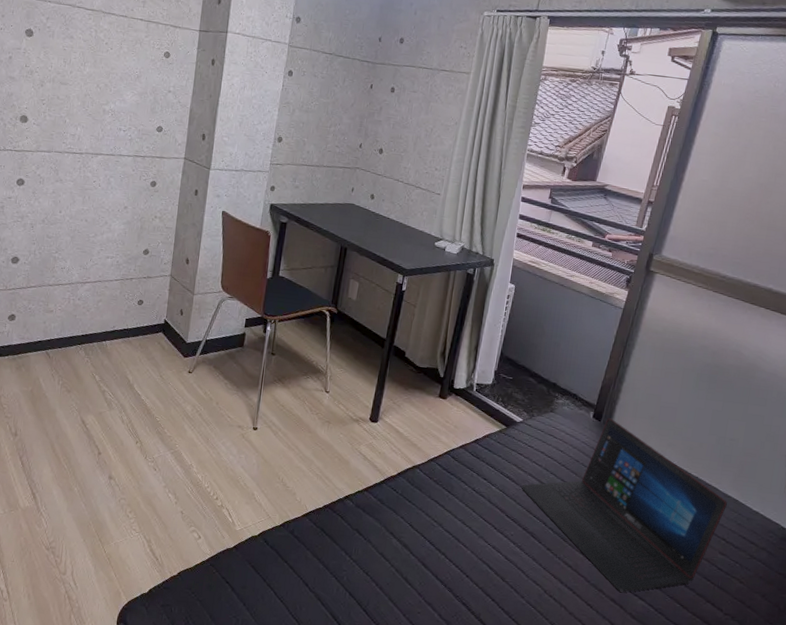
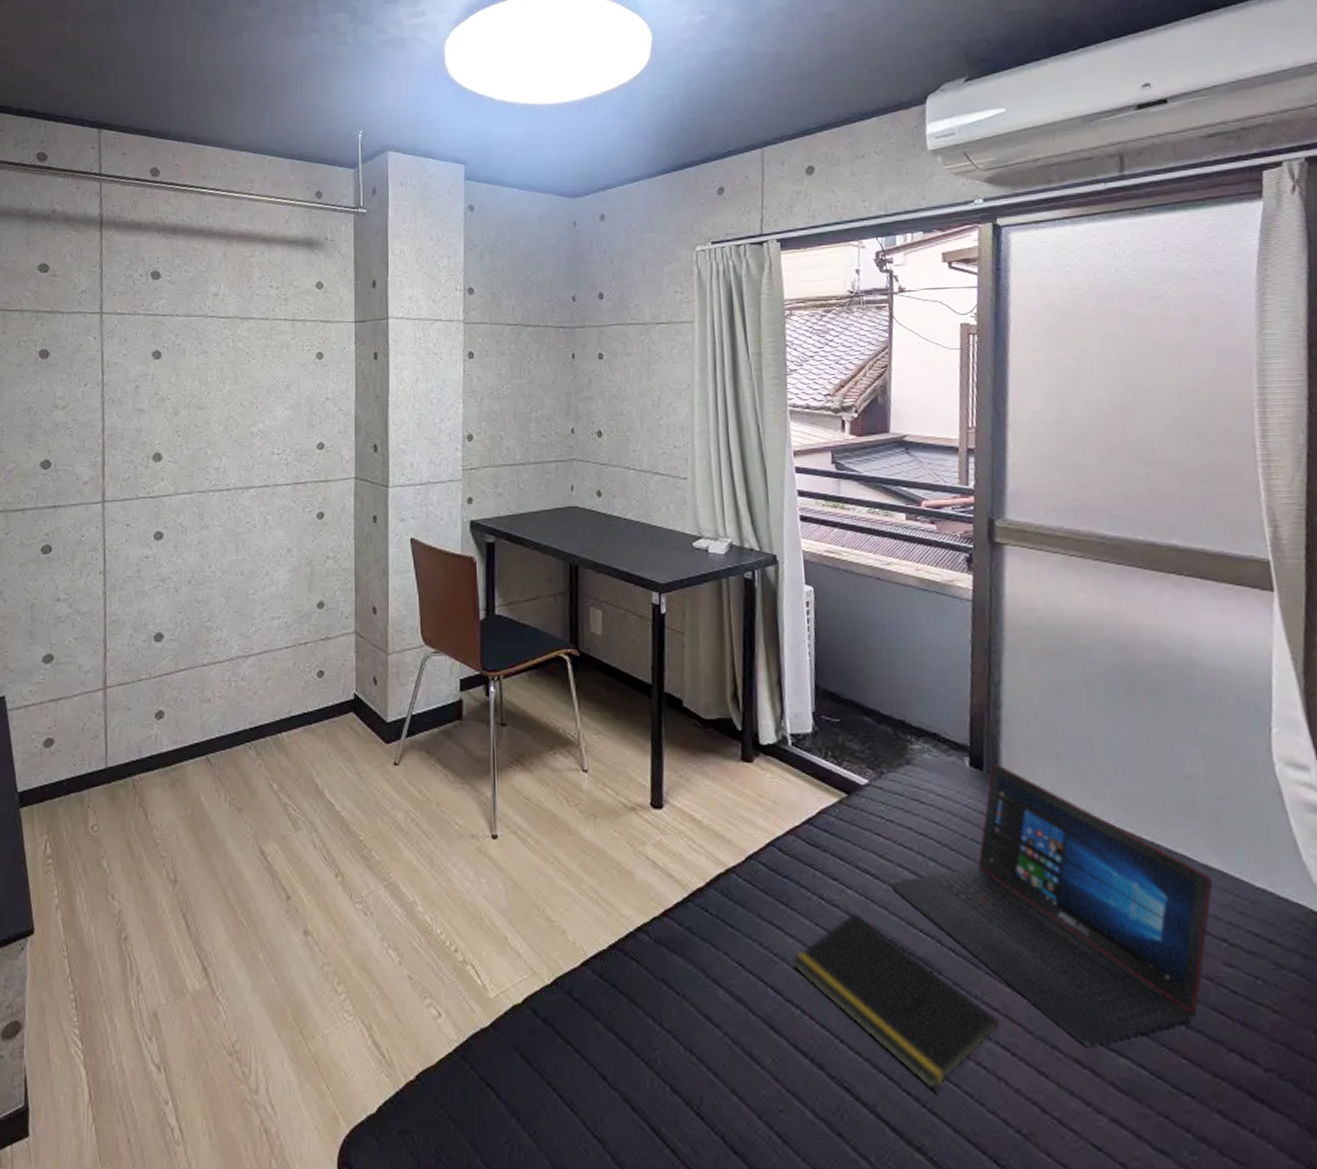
notepad: none [445,500,571,610] -> present [792,912,1001,1092]

